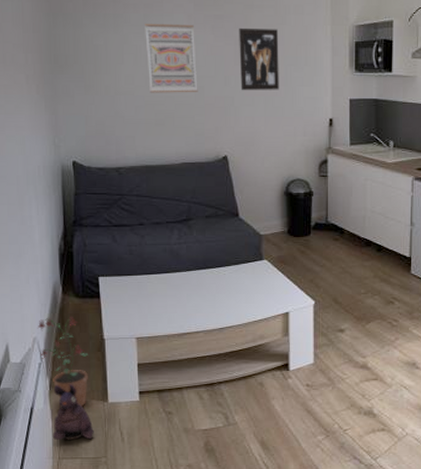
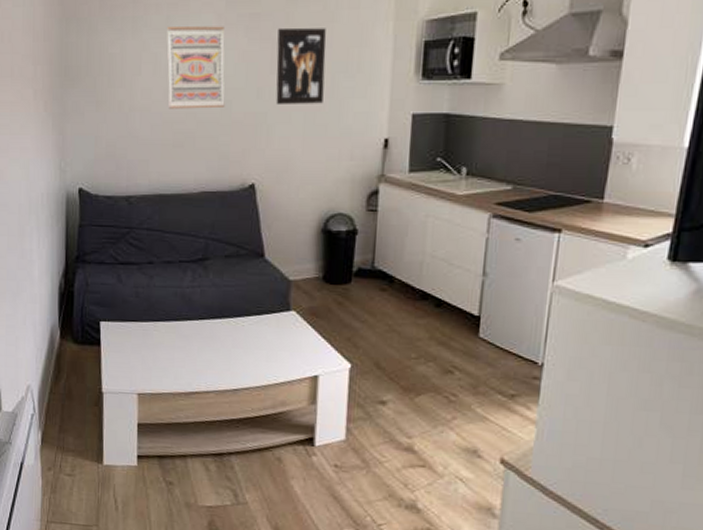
potted plant: present [37,317,90,407] -> none [31,363,86,467]
plush toy: present [52,383,94,440] -> none [41,439,86,505]

